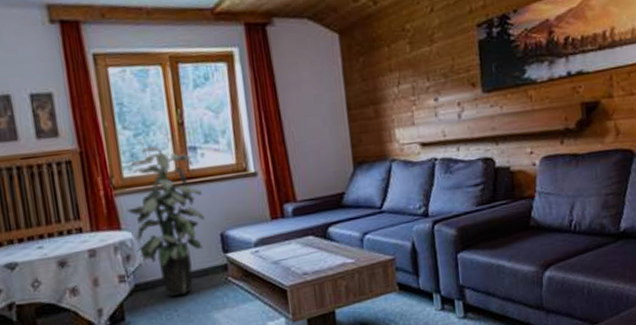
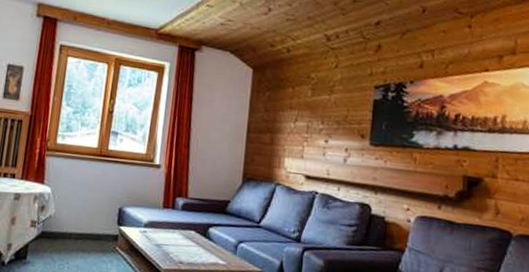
indoor plant: present [127,146,205,296] -> none [51,124,113,251]

